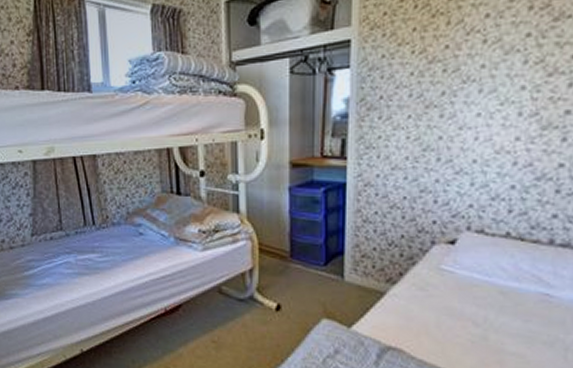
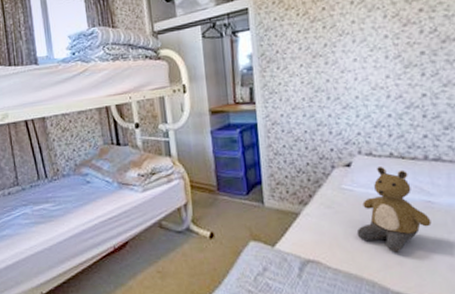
bear: none [451,246,546,350] -> present [356,165,432,253]

